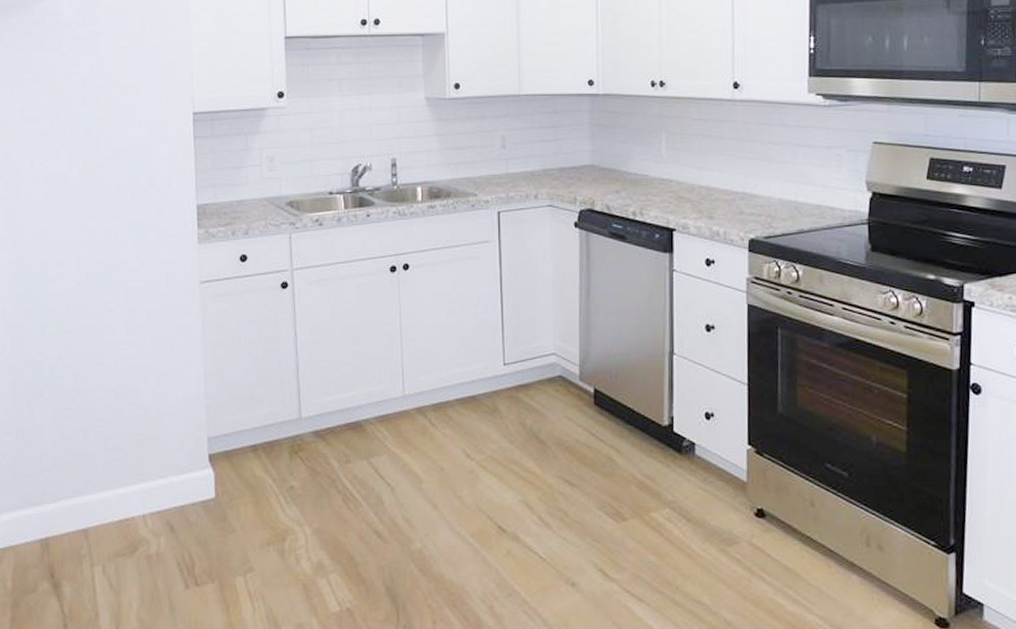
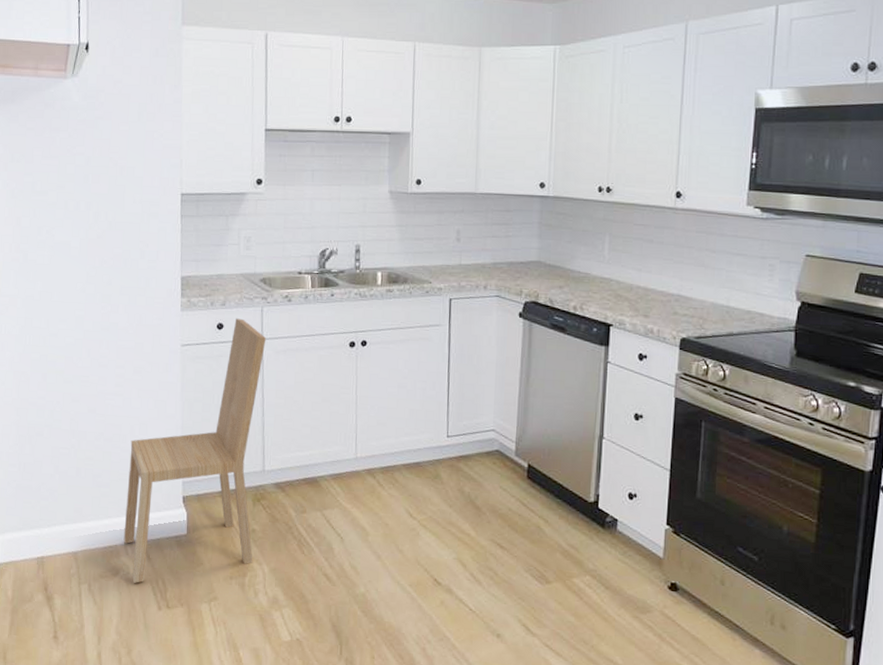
dining chair: none [141,248,297,560] -> present [123,318,267,583]

